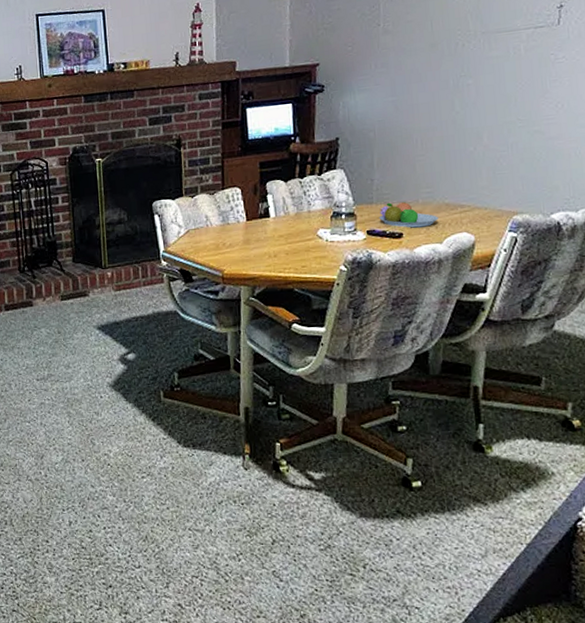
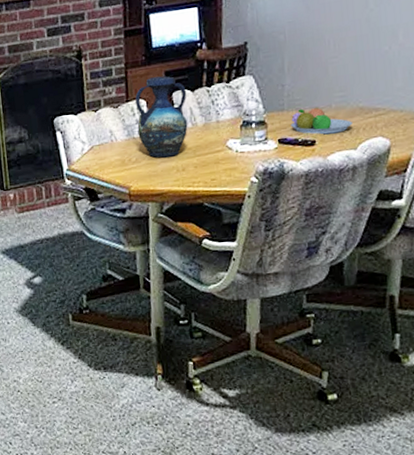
vase: none [230,166,280,244] -> present [135,75,188,158]

